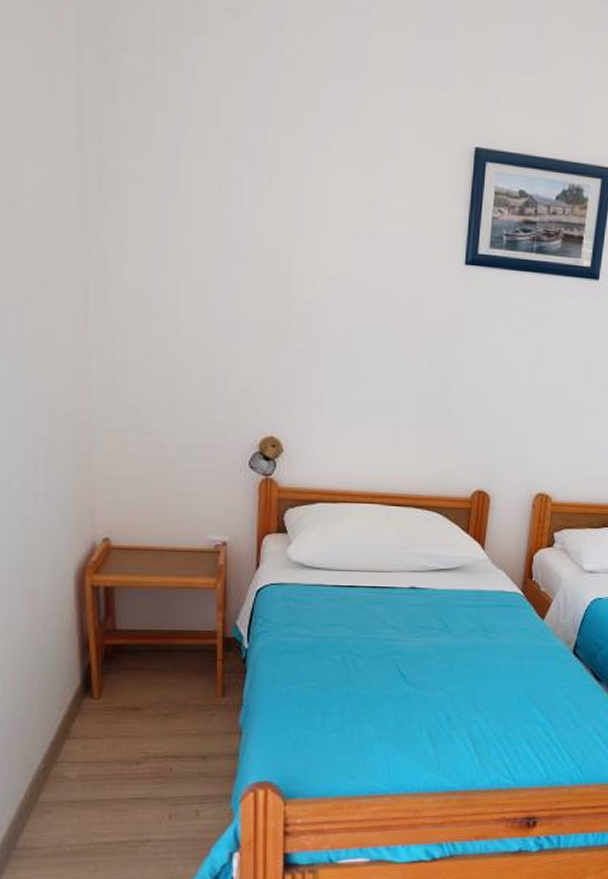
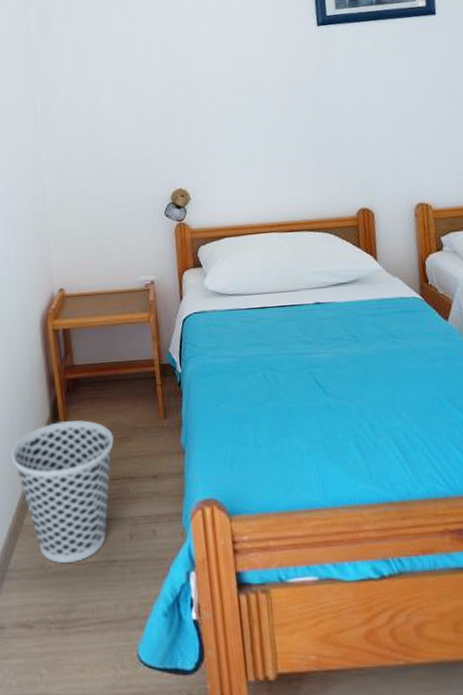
wastebasket: none [26,692,159,843] -> present [11,420,114,564]

